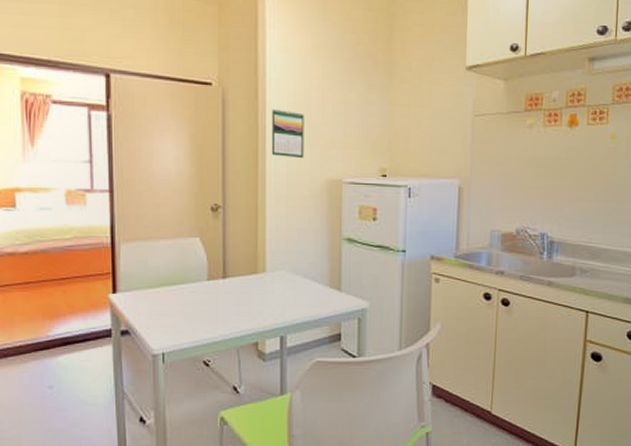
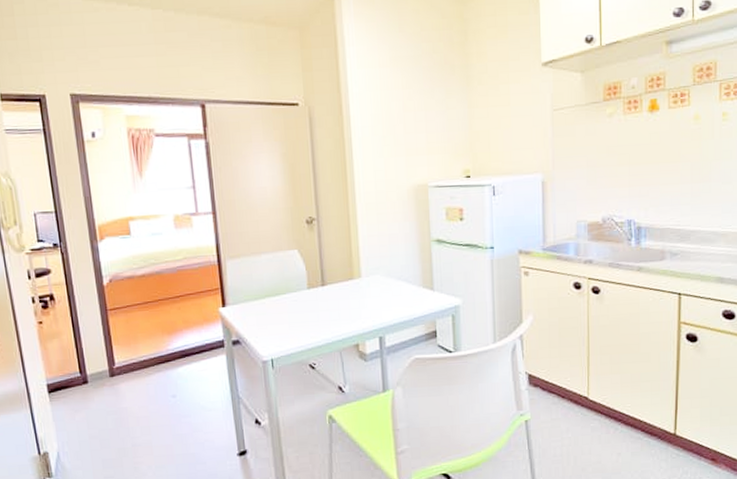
calendar: present [271,108,304,159] -> none [356,122,390,168]

